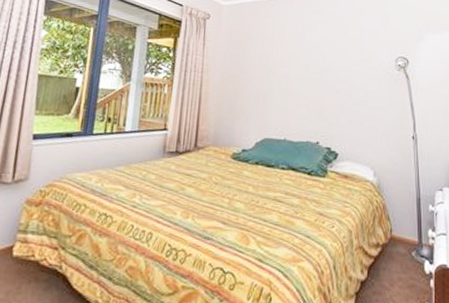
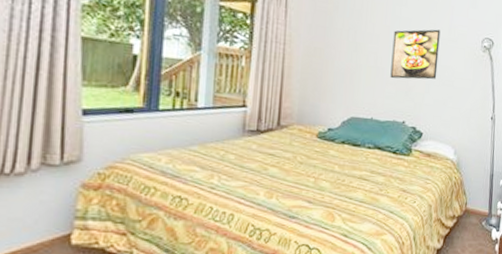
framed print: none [302,51,351,100] -> present [390,29,441,80]

